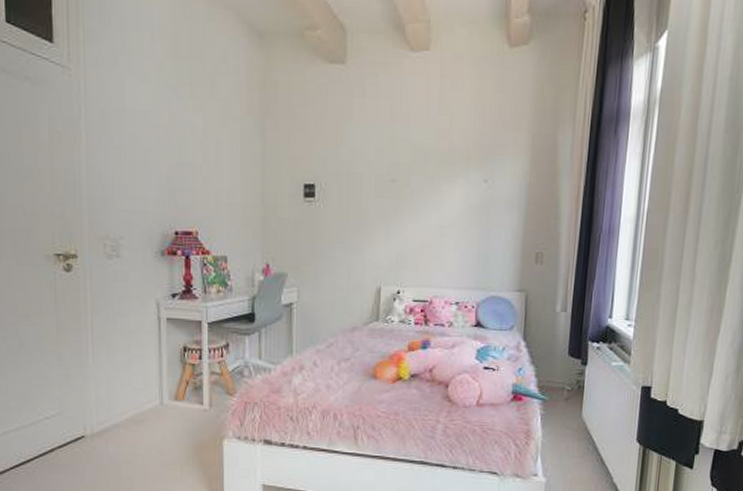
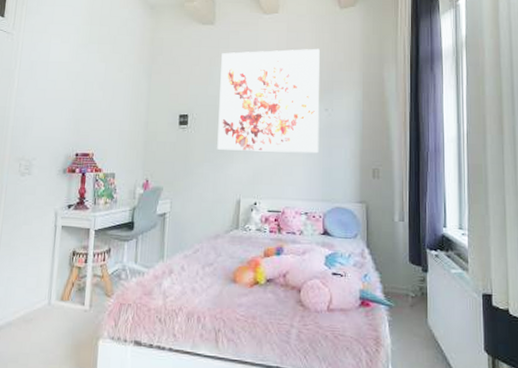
wall art: none [352,100,481,234] -> present [217,48,320,154]

